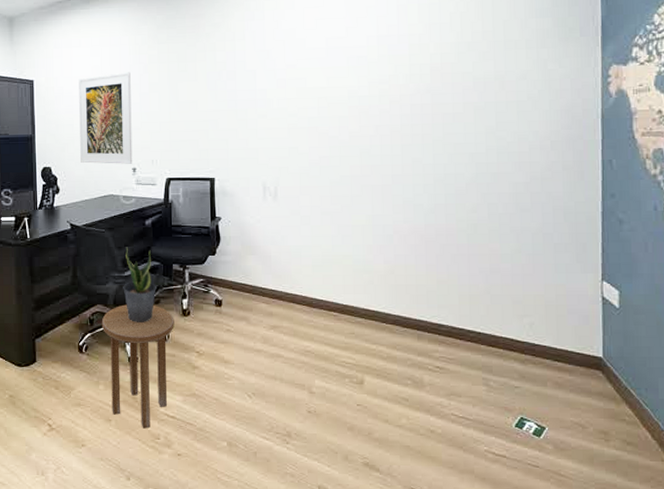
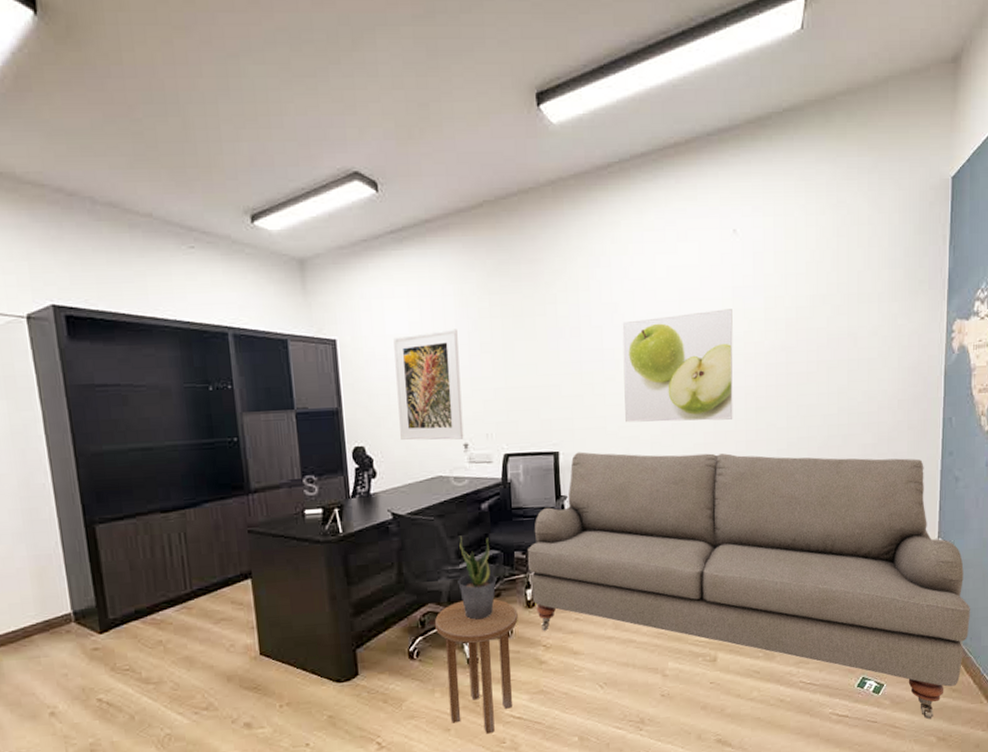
sofa: none [185,179,644,472] -> present [528,452,970,720]
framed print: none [273,55,379,155] -> present [622,309,733,423]

